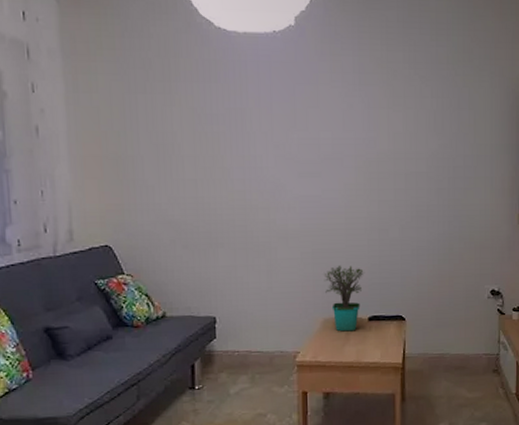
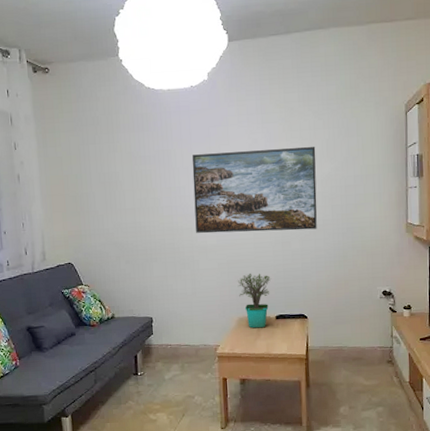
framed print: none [272,117,422,216] -> present [192,147,317,234]

